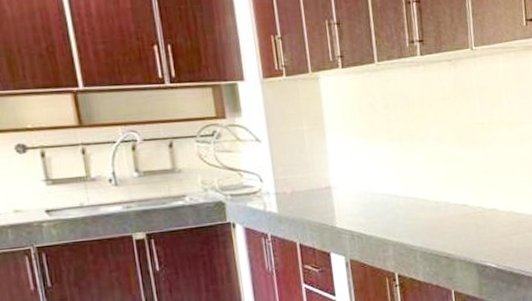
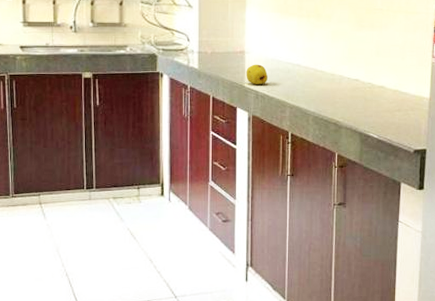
fruit: none [335,199,363,224] -> present [246,64,268,85]

